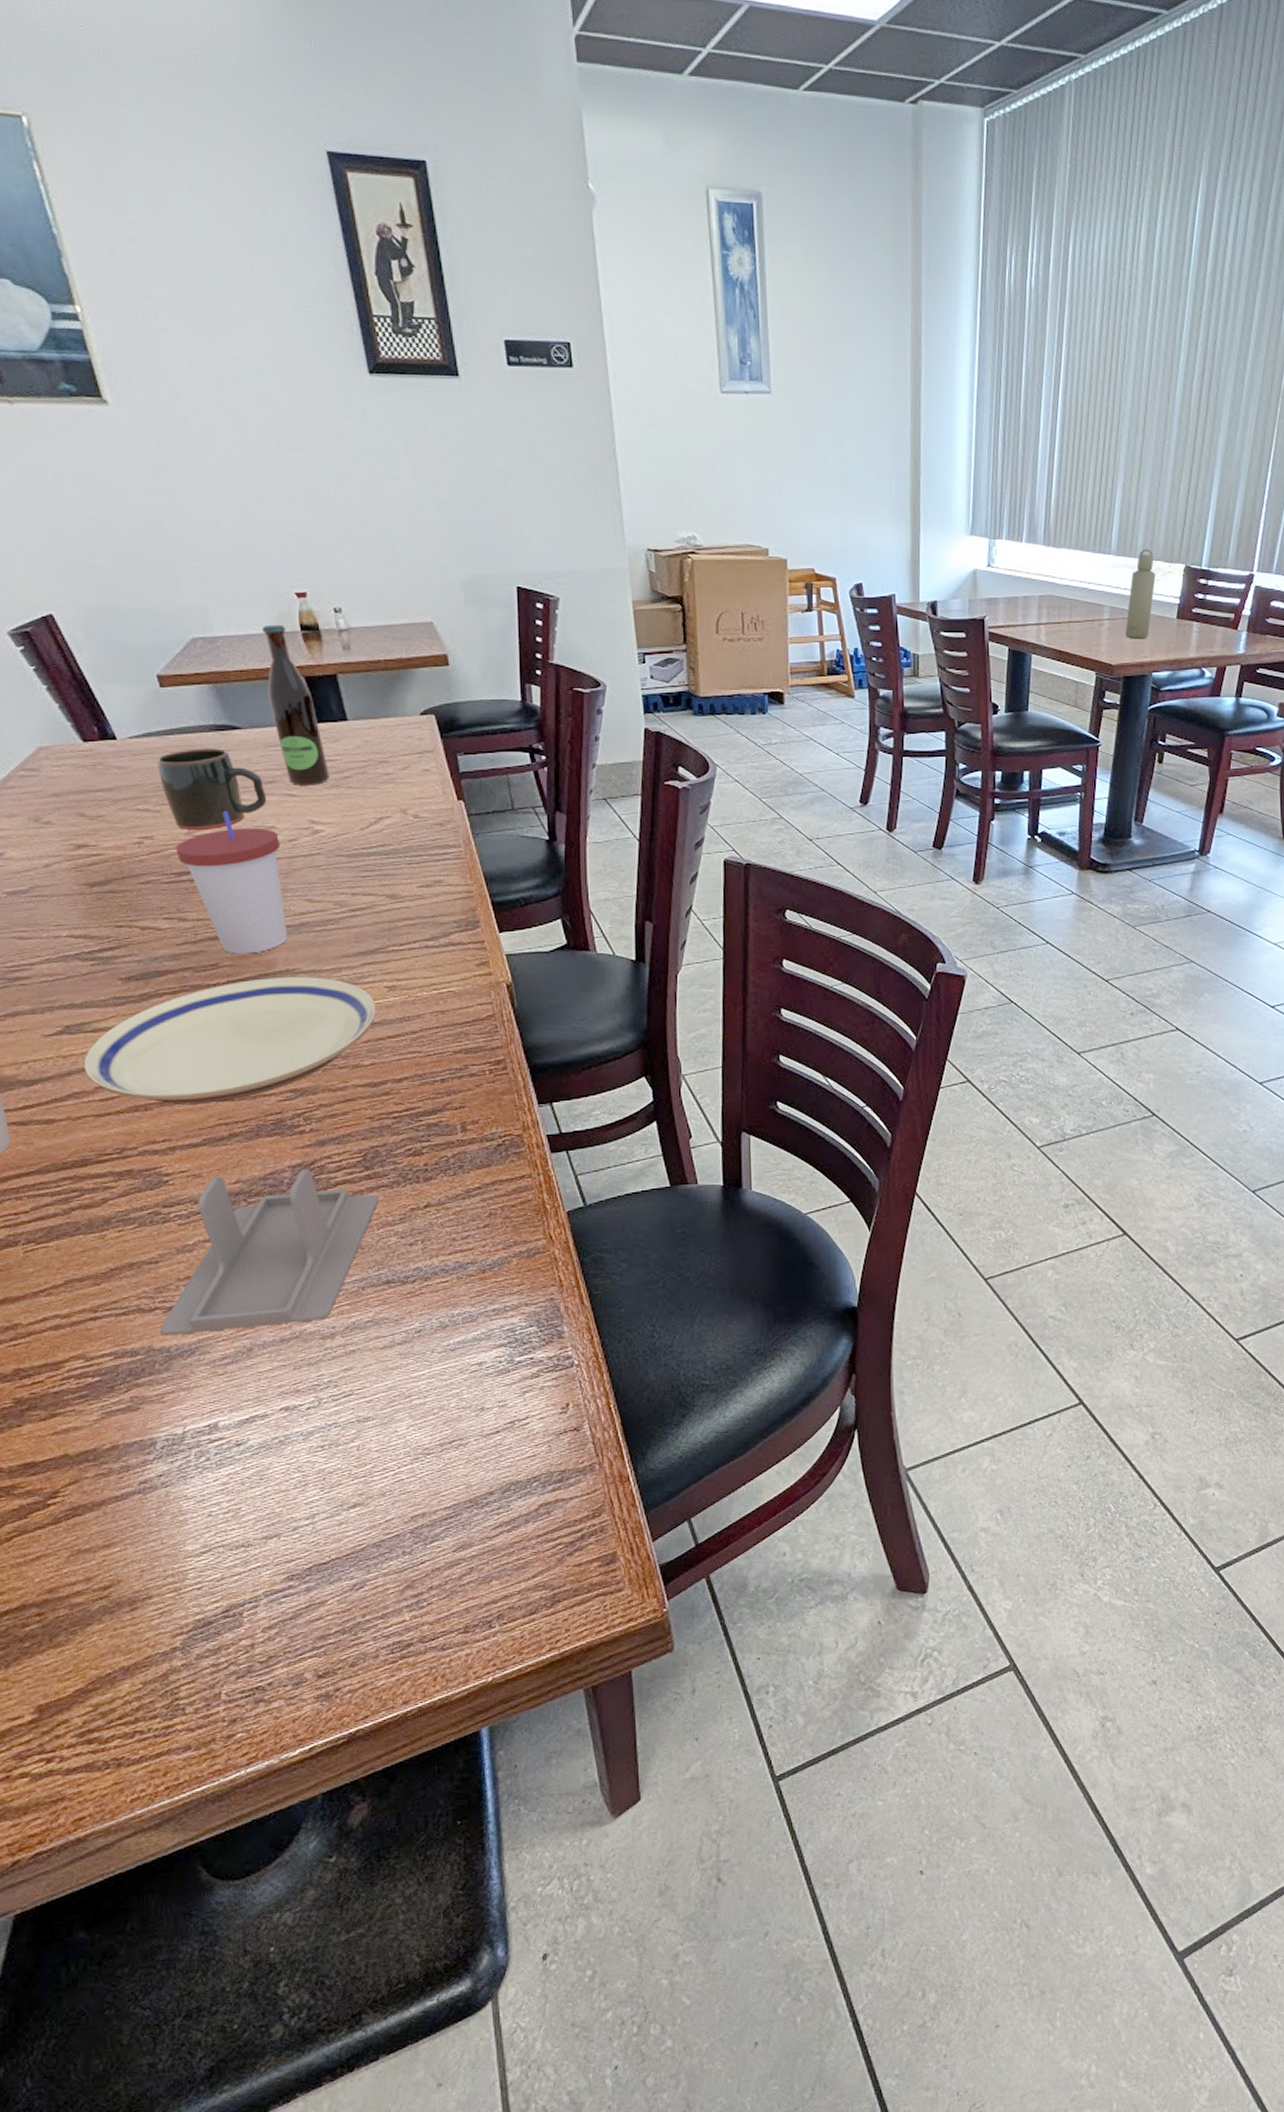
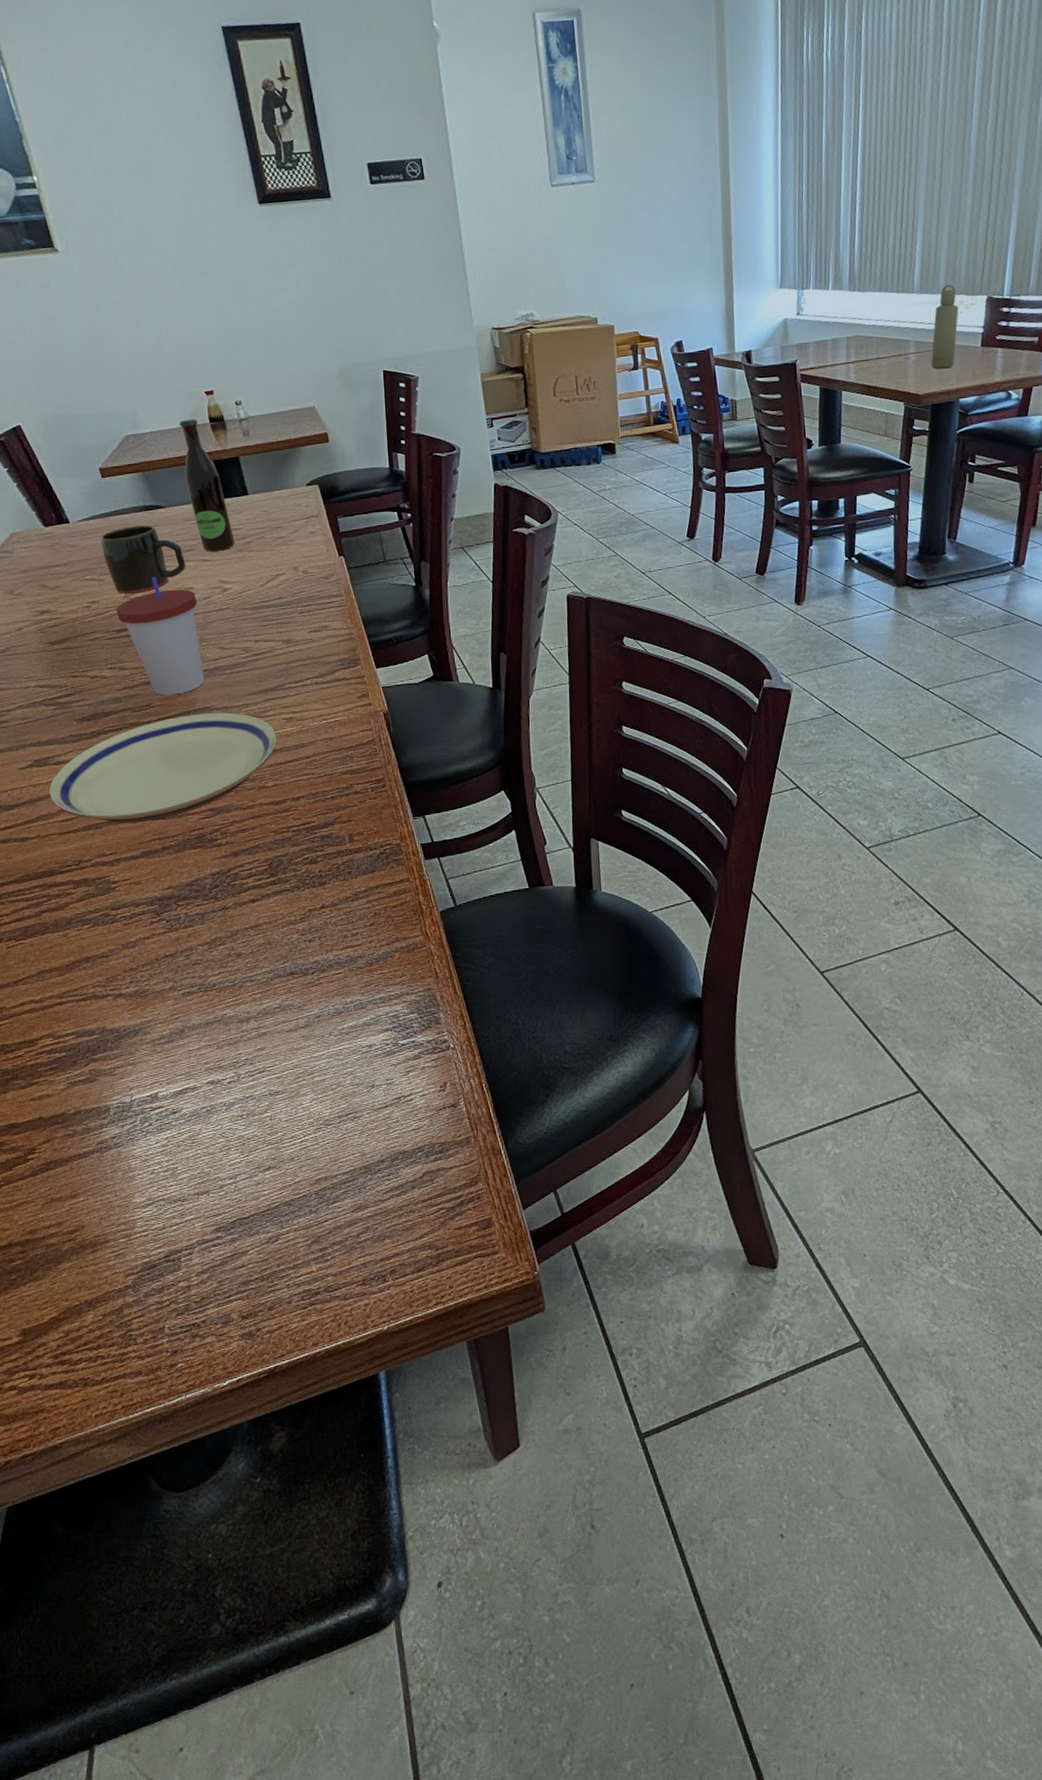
napkin holder: present [159,1168,379,1336] -> none [110,876,283,1019]

